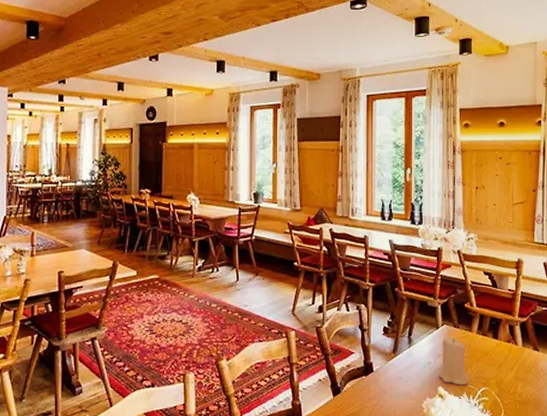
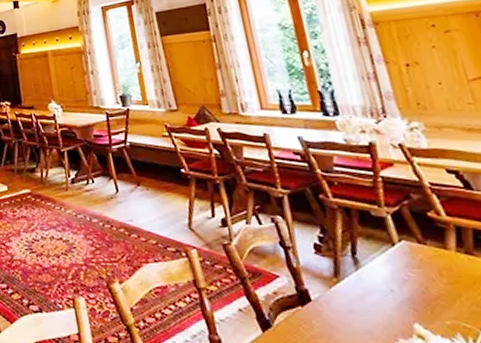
candle: present [438,338,469,386] -> none [405,258,461,323]

